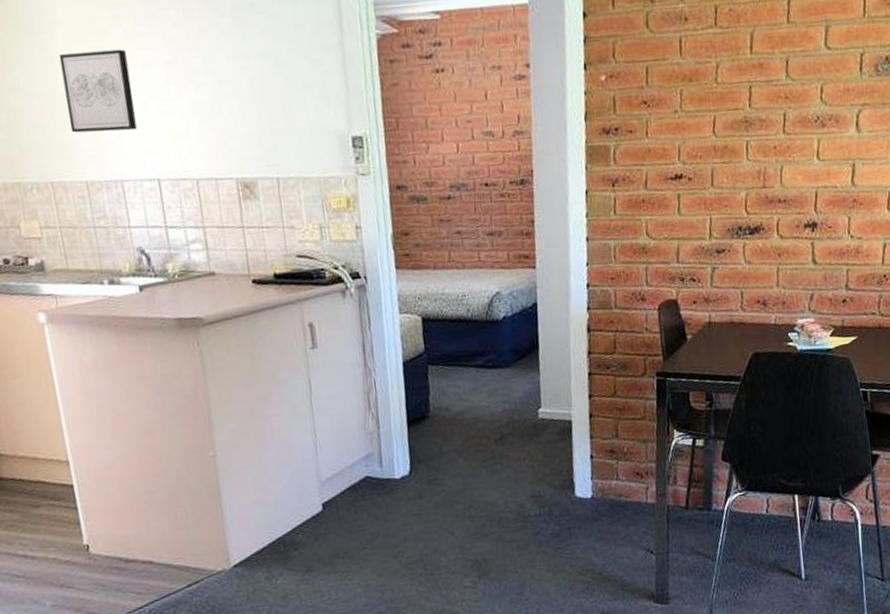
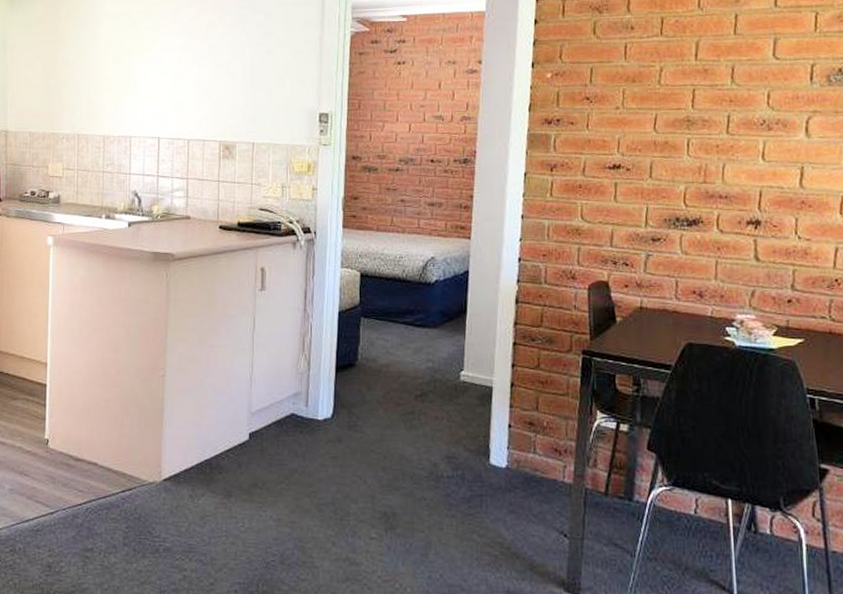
wall art: present [59,49,137,133] -> none [100,36,151,98]

